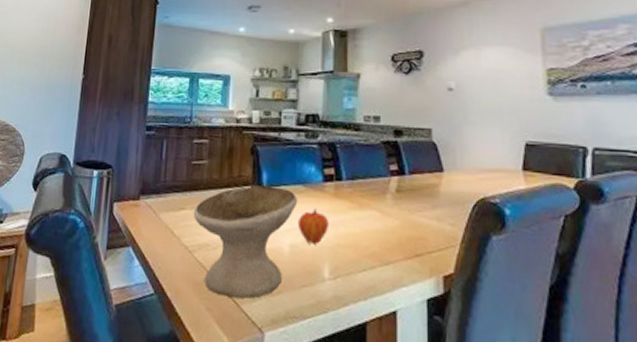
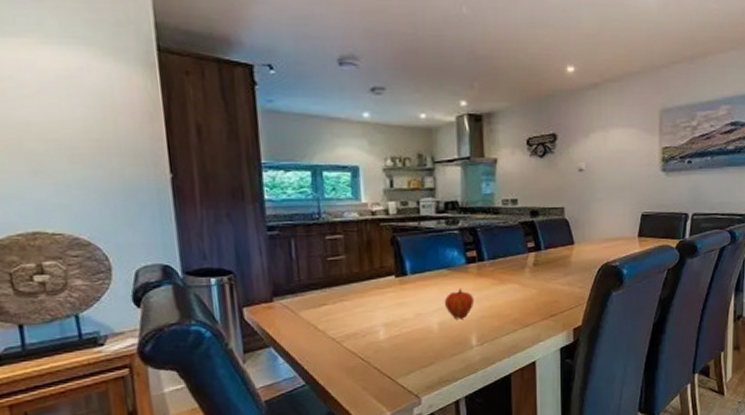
bowl: present [193,184,298,299] -> none [336,272,443,375]

